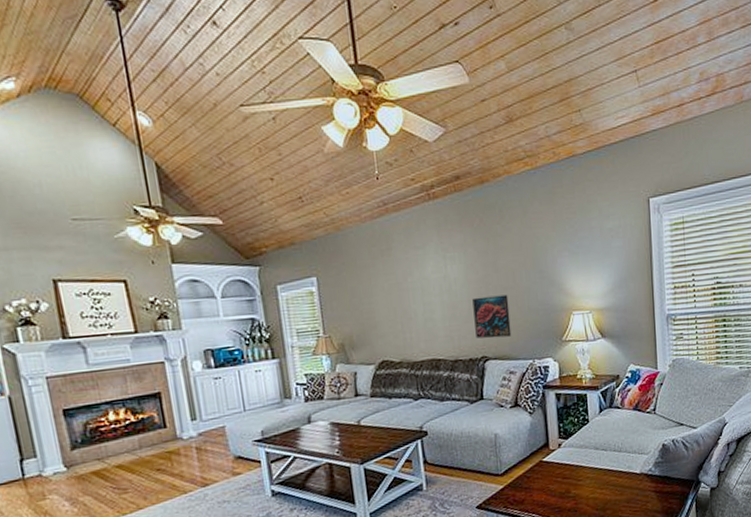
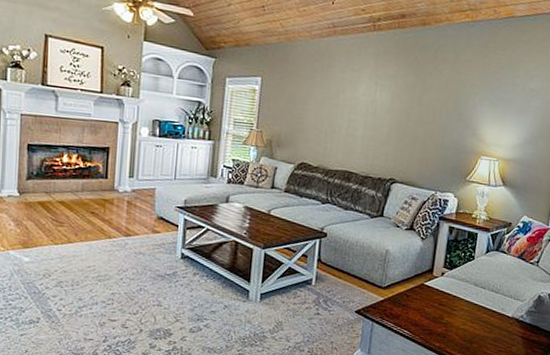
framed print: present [472,294,512,339] -> none [389,124,426,166]

